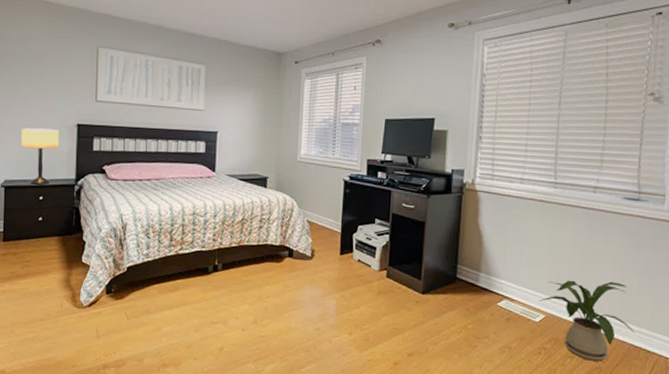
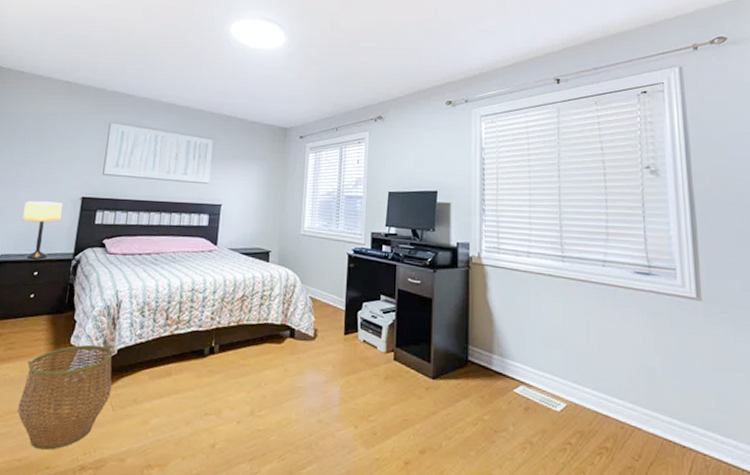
basket: none [40,262,125,352] -> present [17,344,114,450]
house plant: present [540,280,635,362] -> none [559,362,666,460]

